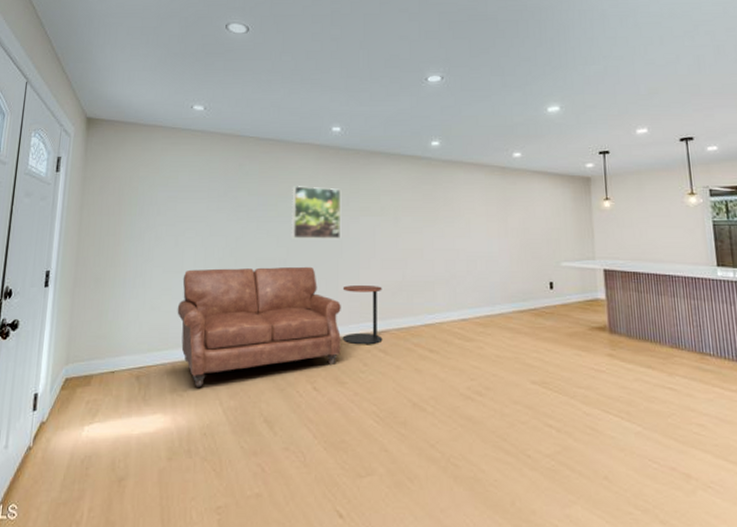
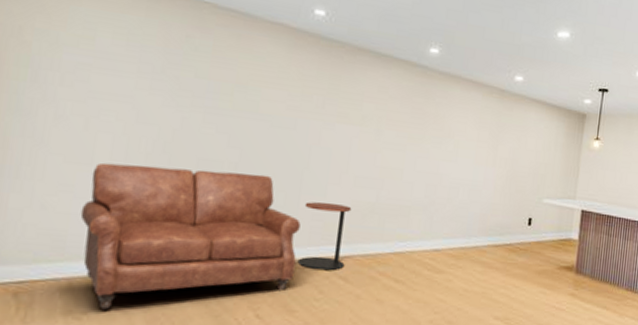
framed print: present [291,186,340,240] -> none [247,74,316,146]

